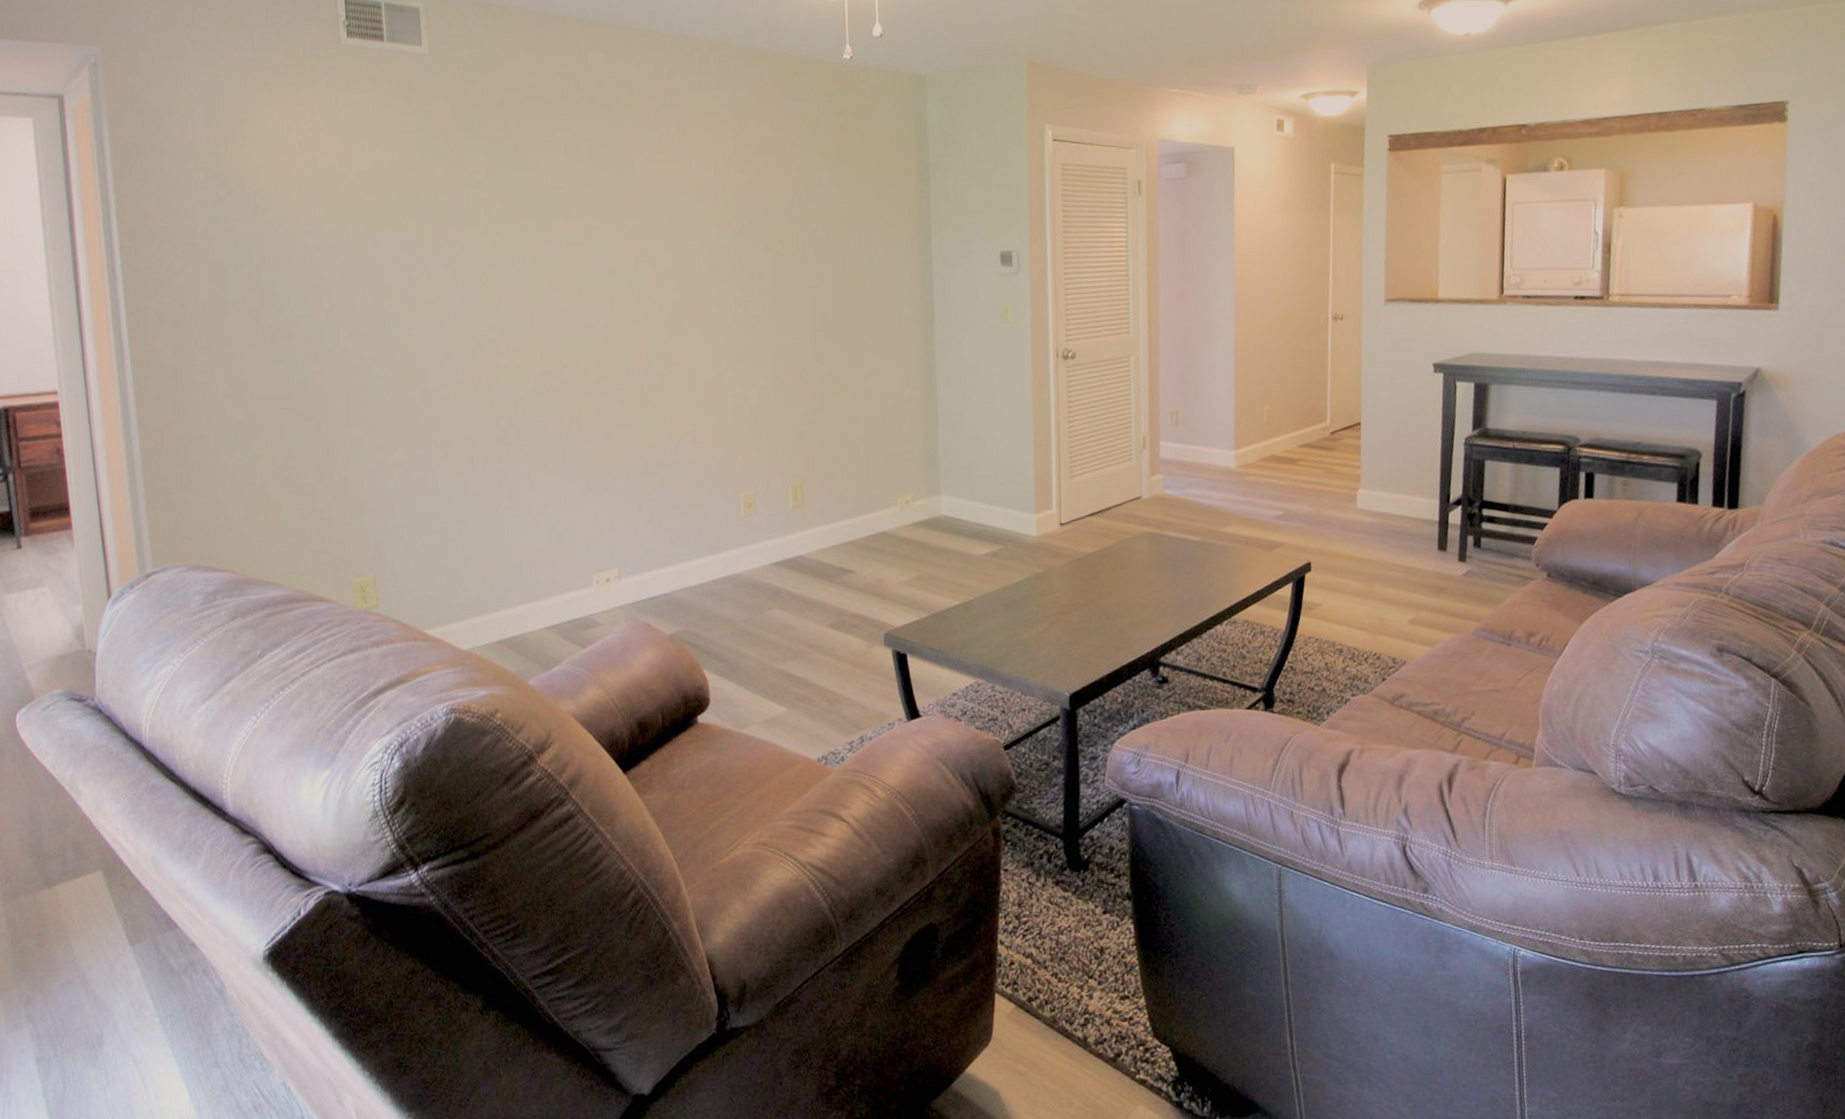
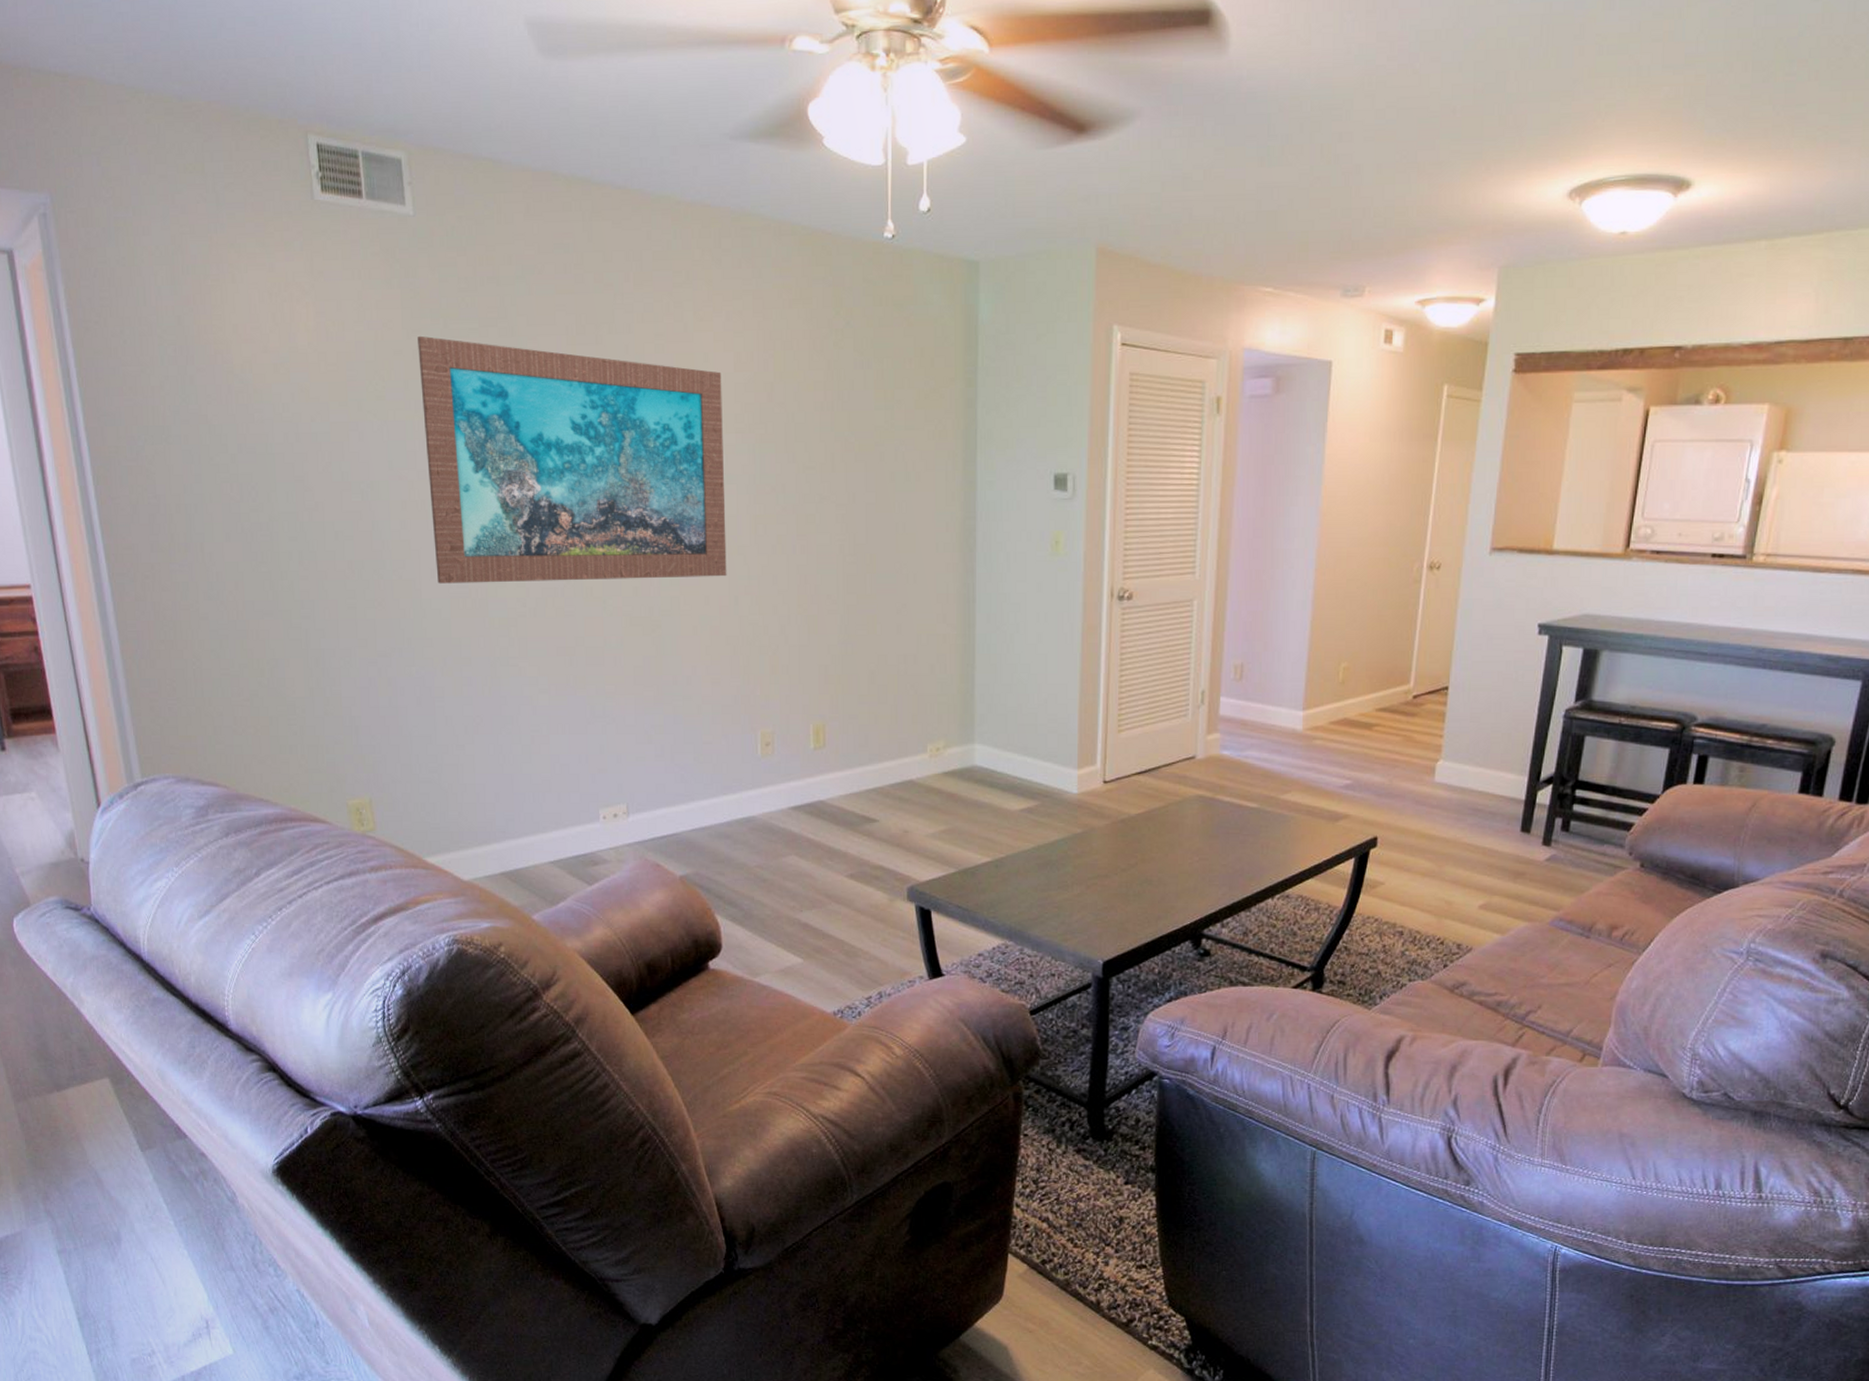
wall art: none [430,155,710,373] -> present [418,335,727,584]

